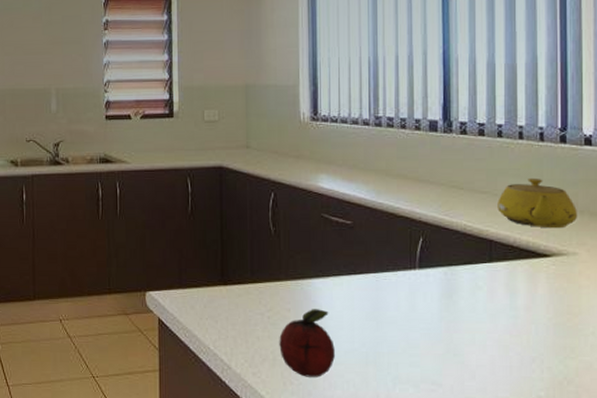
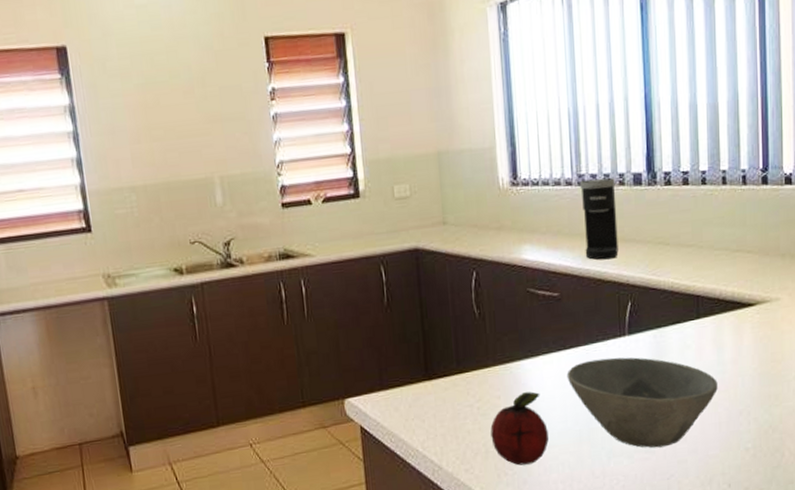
bowl: none [356,287,509,382] -> present [566,357,718,448]
coffee maker: none [377,122,412,196] -> present [580,178,619,260]
teapot: present [498,177,578,229] -> none [703,224,780,277]

